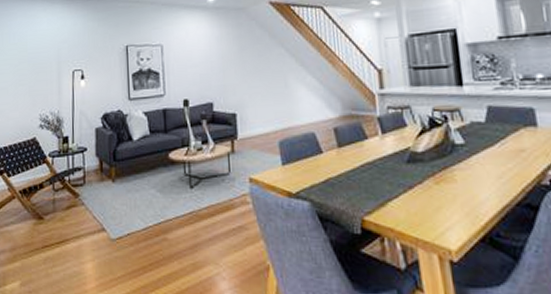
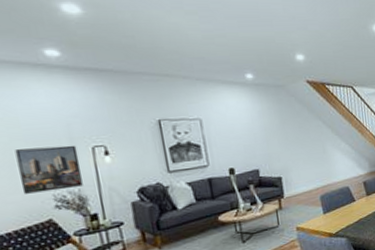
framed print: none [20,68,62,112] -> present [15,145,83,194]

